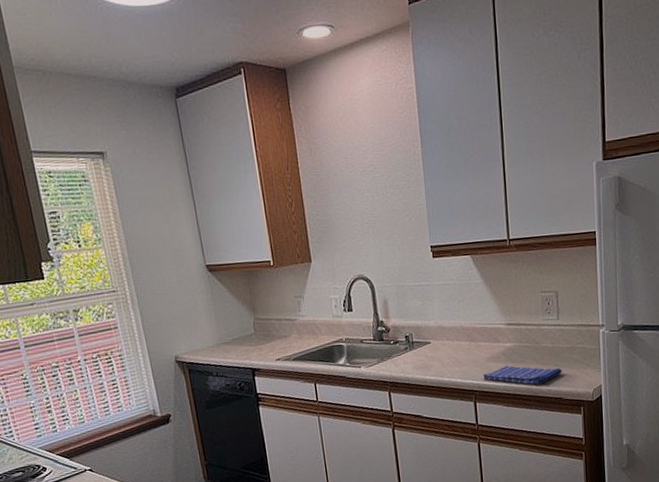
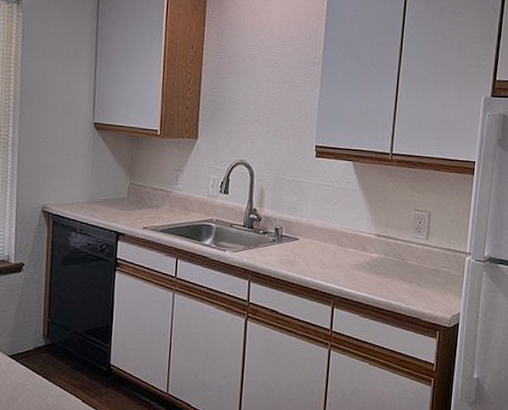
dish towel: present [483,365,562,385] -> none [345,276,424,302]

